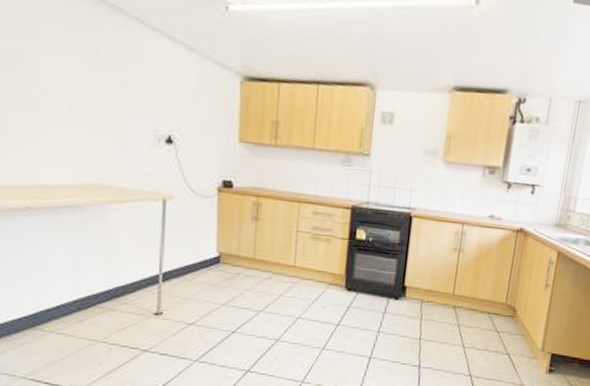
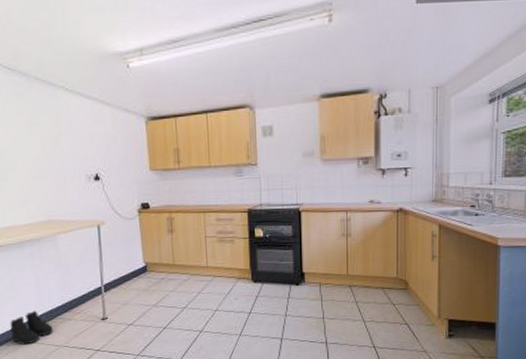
boots: none [31,294,89,336] -> present [10,310,53,345]

